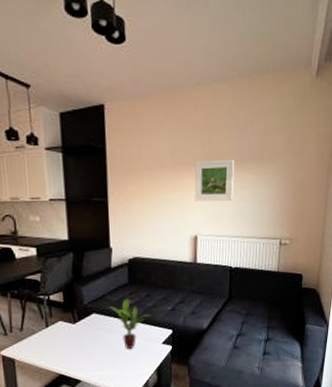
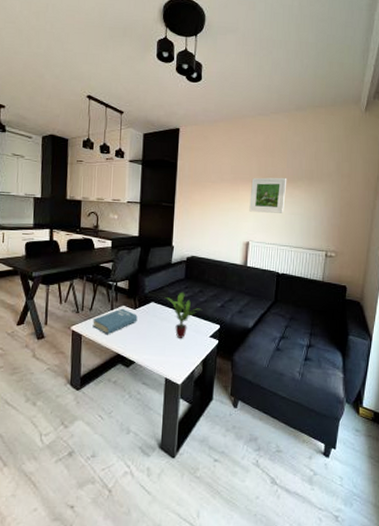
book: none [25,324,79,356] -> present [92,308,138,335]

